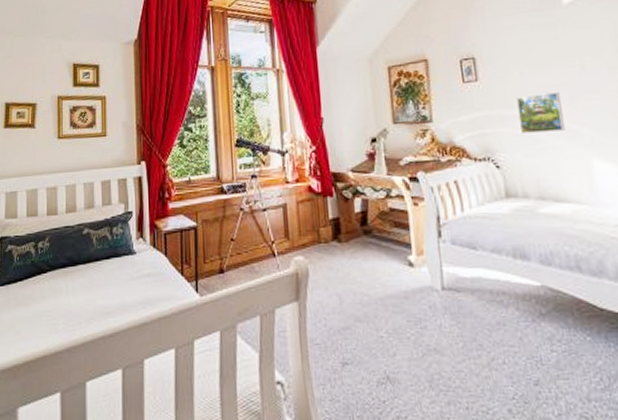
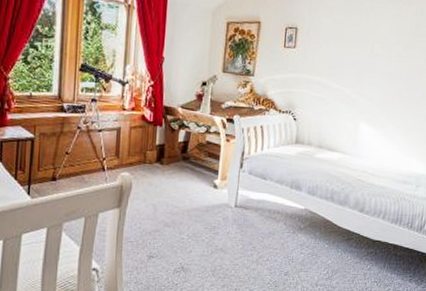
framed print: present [516,91,565,134] -> none [317,66,351,98]

